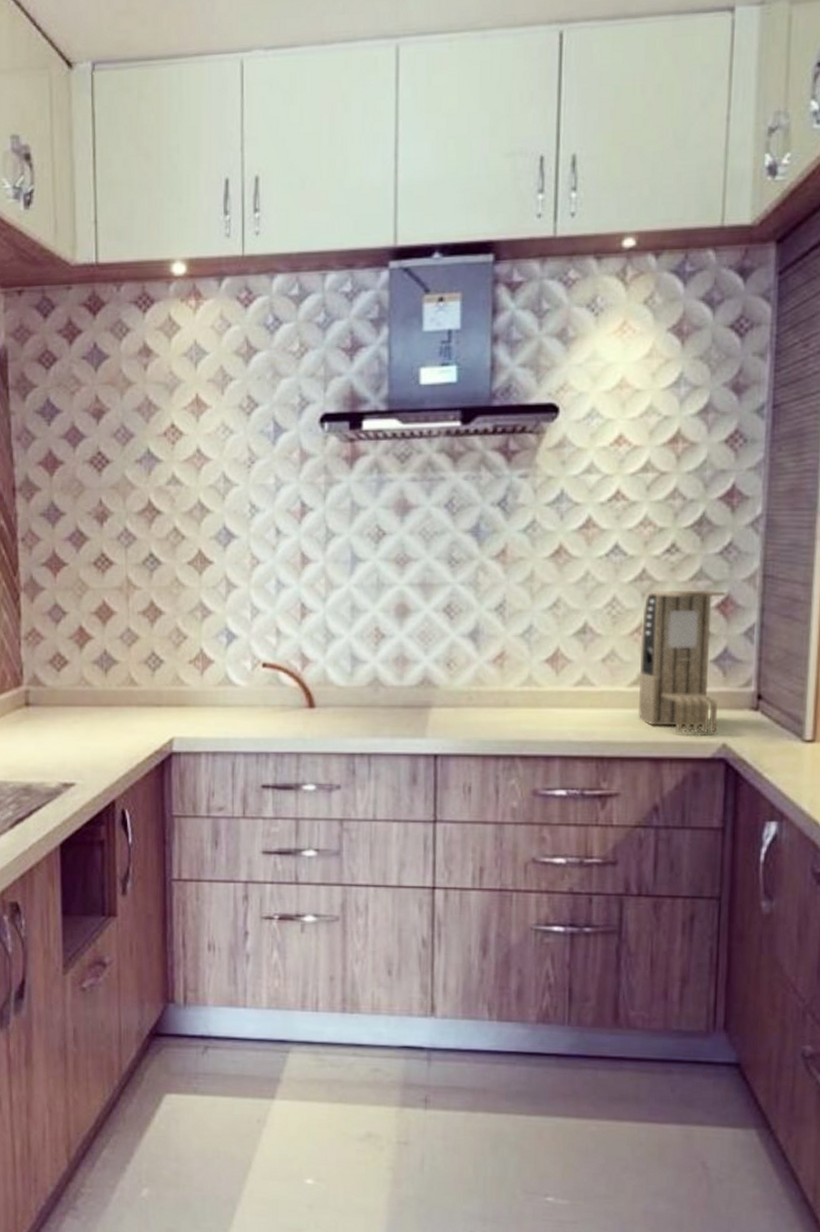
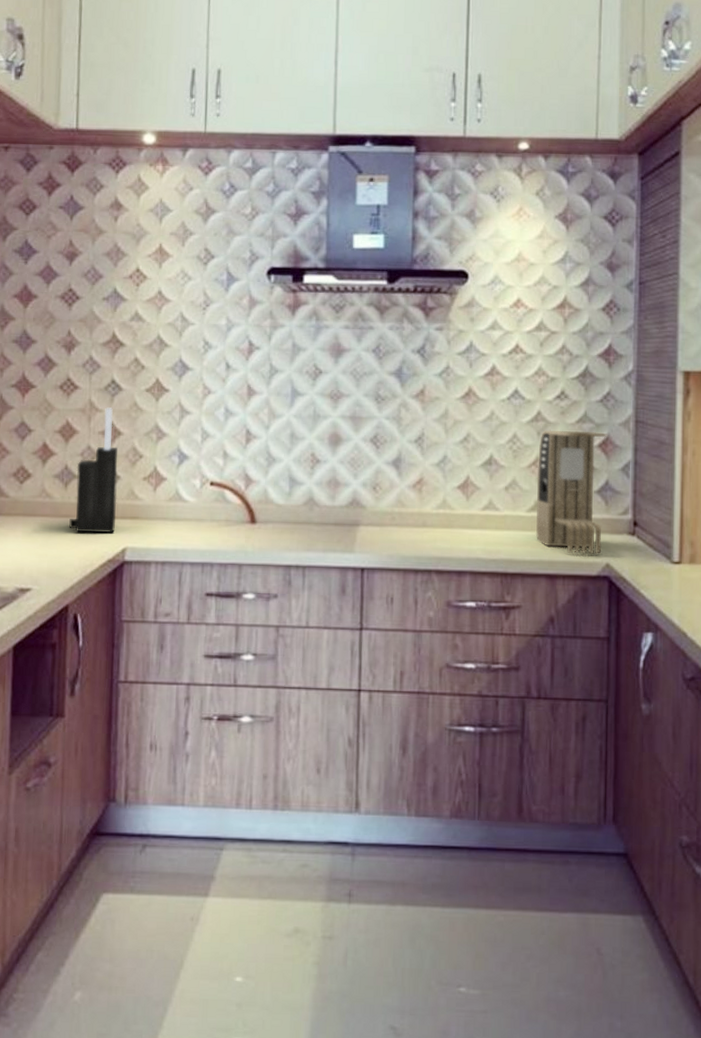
knife block: none [112,584,162,723] -> present [69,407,118,533]

